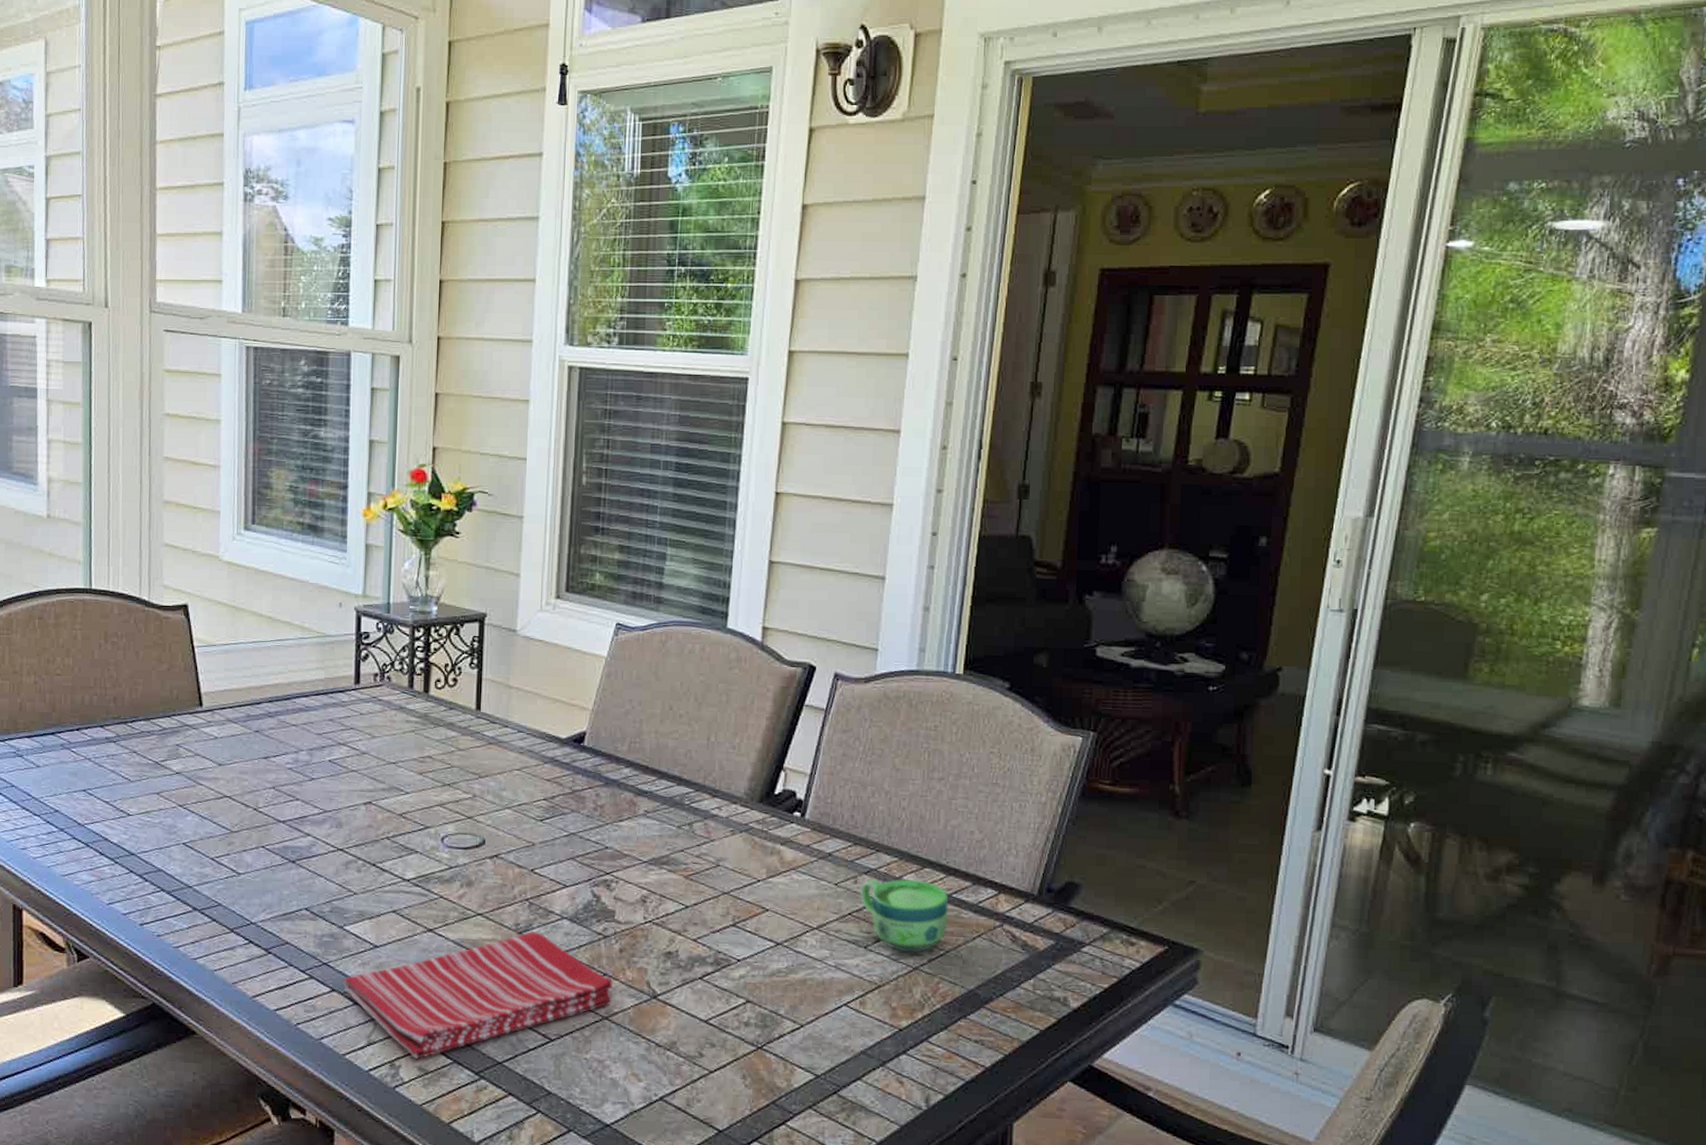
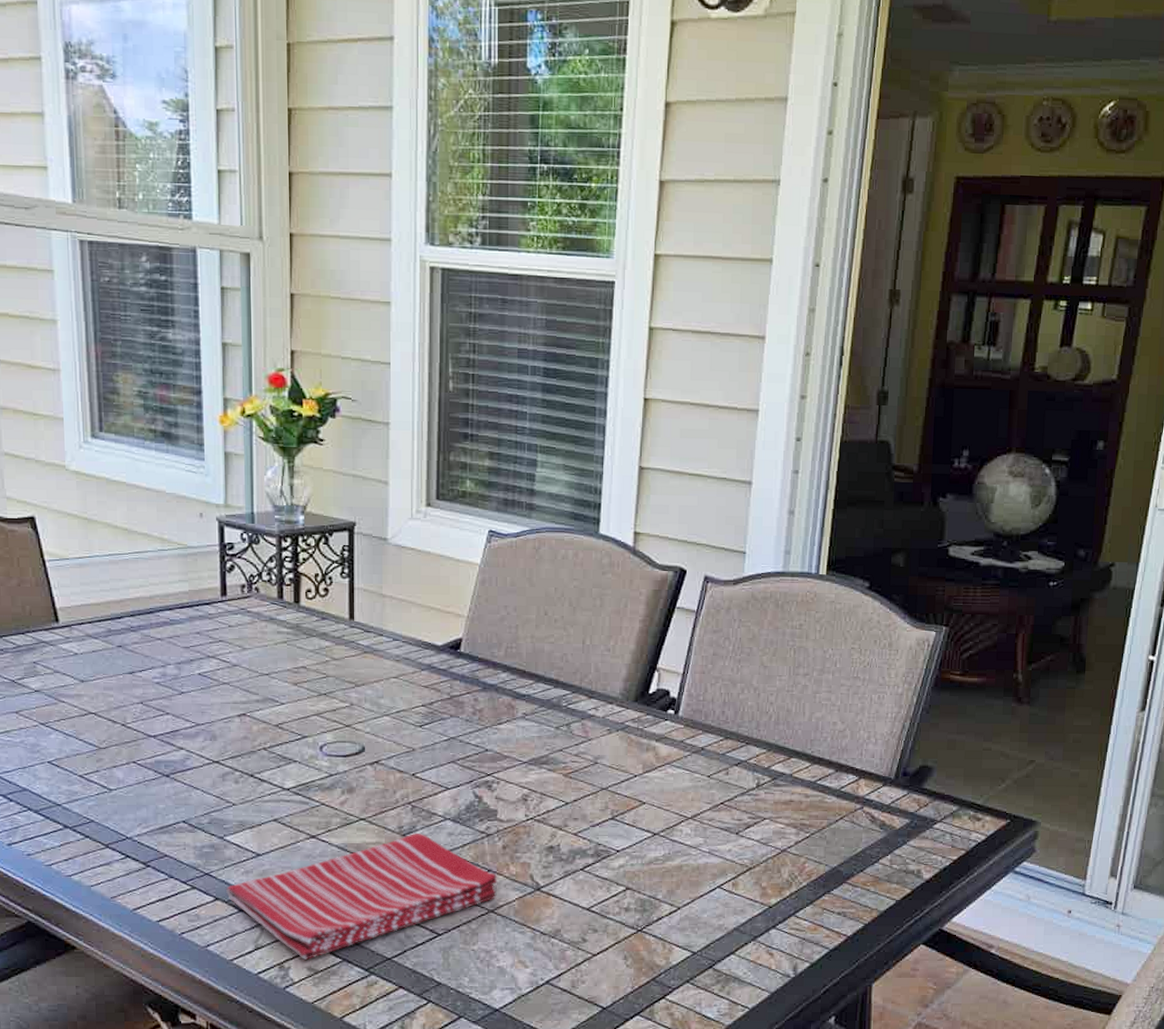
cup: present [860,878,949,953] -> none [731,768,814,836]

